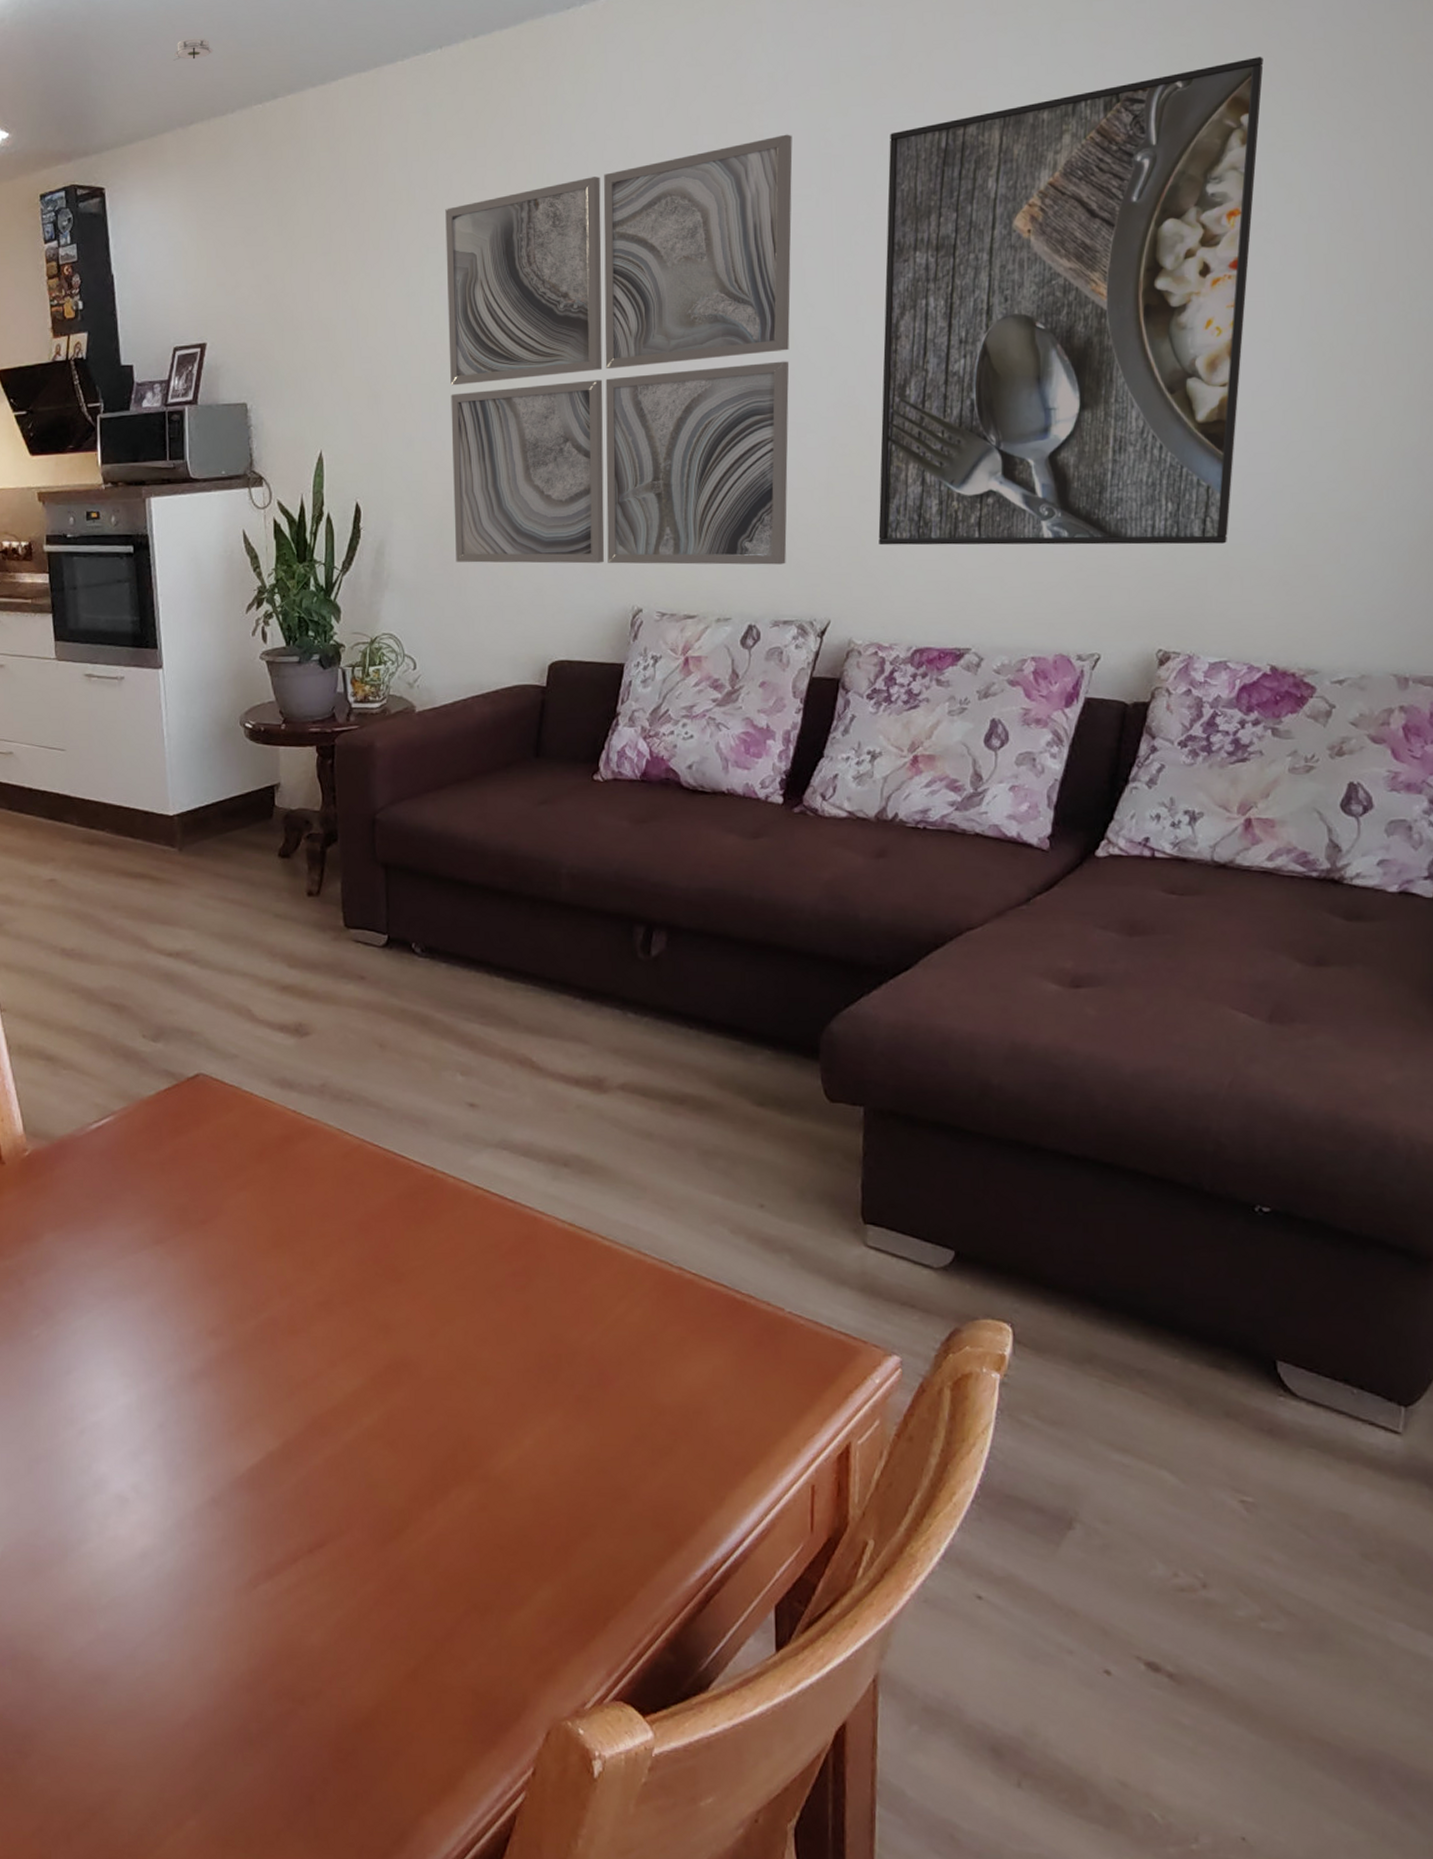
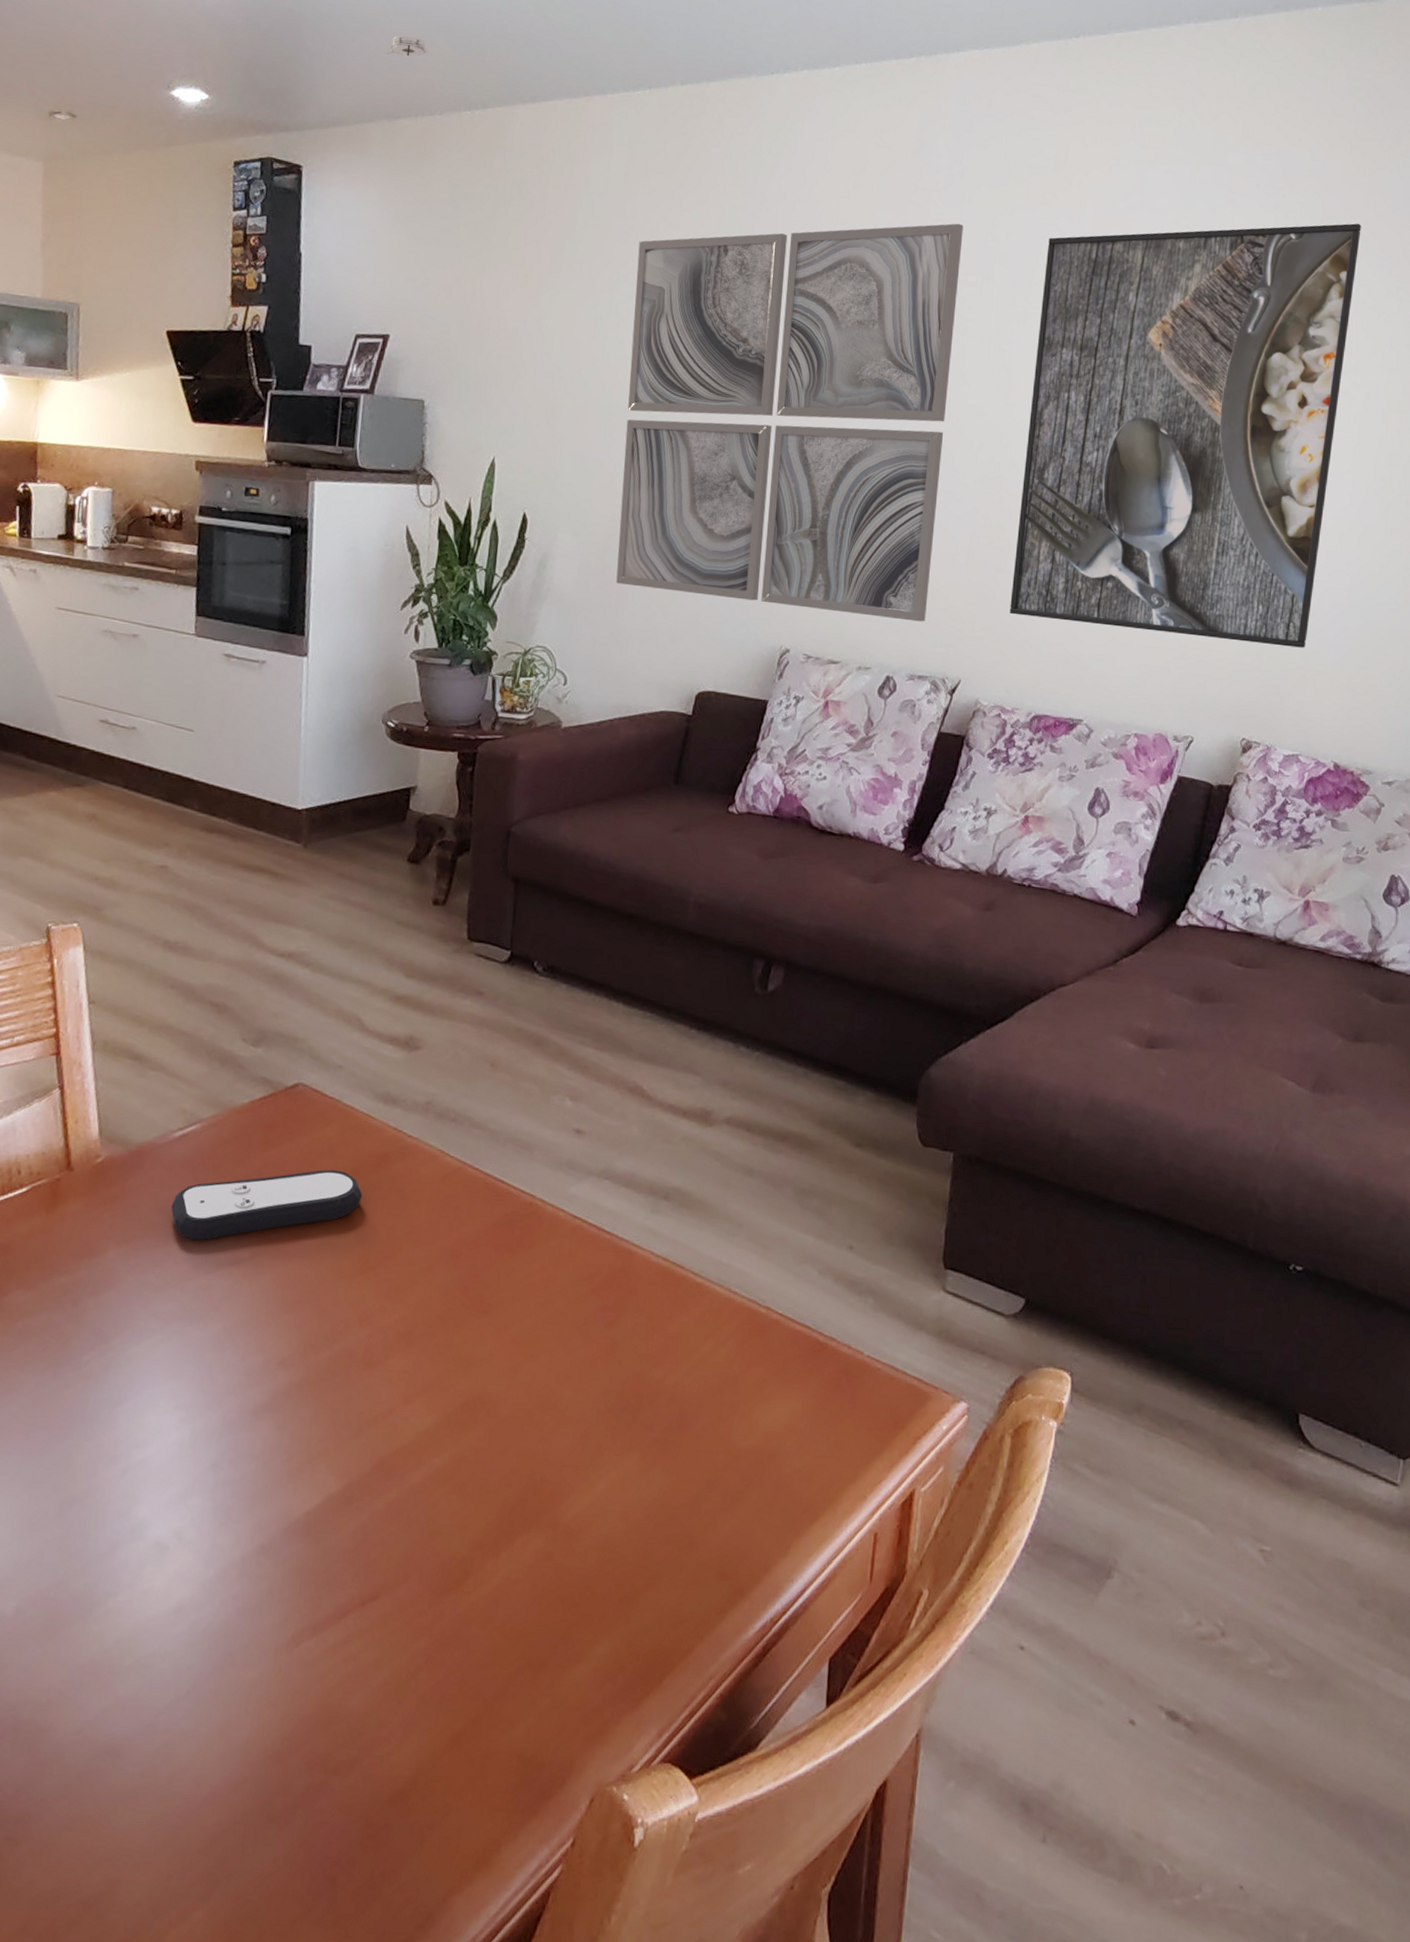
remote control: none [95,1153,271,1223] -> present [171,1169,363,1241]

